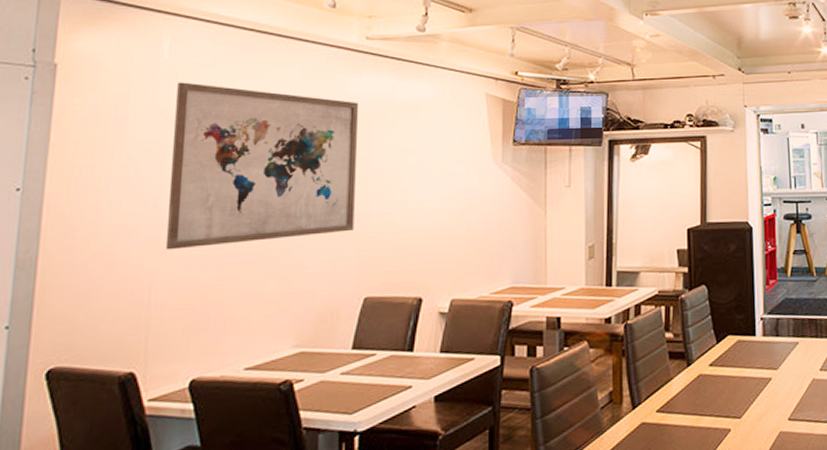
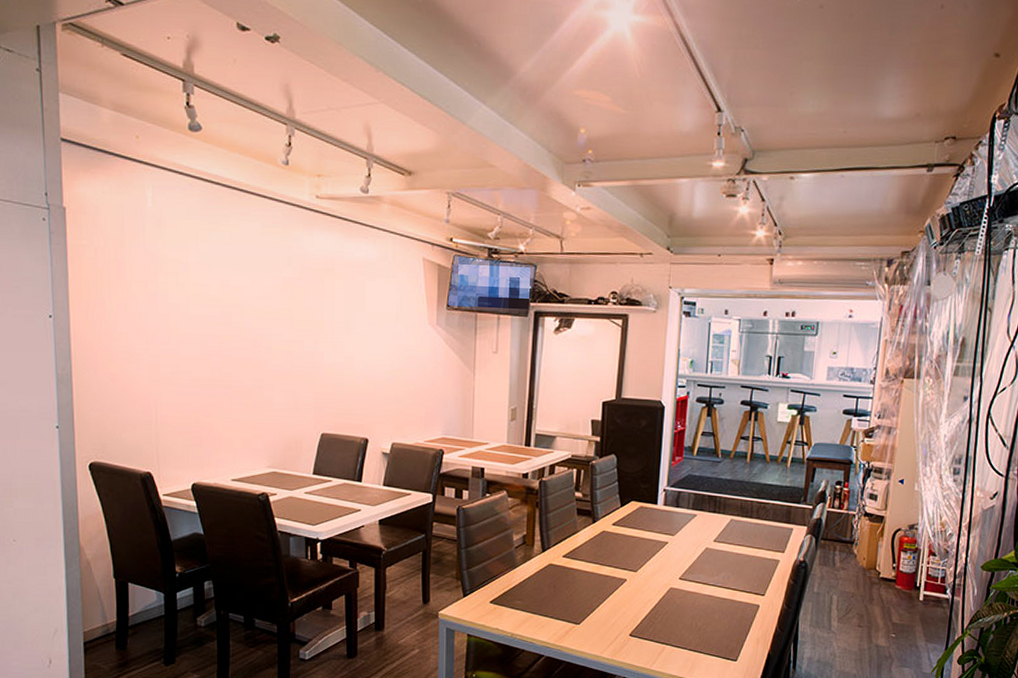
wall art: present [165,82,358,250] -> none [161,230,311,378]

